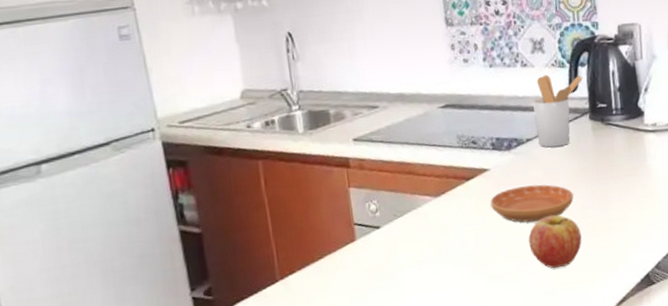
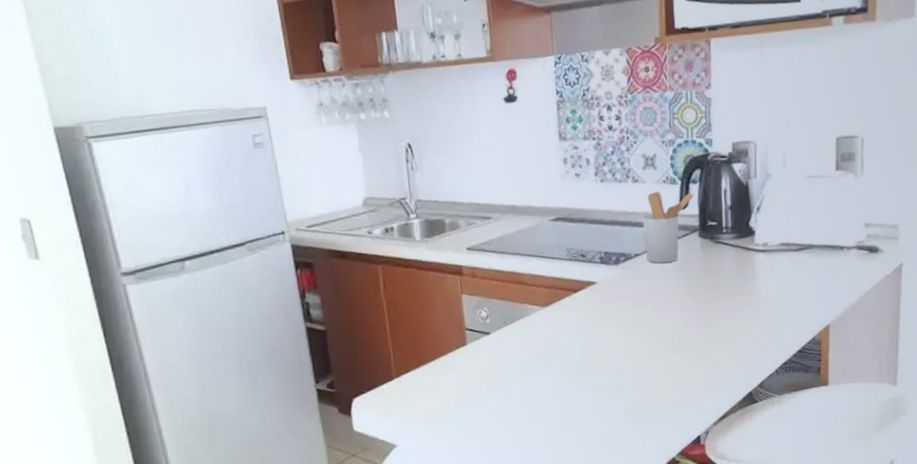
saucer: present [490,184,574,222] -> none [596,299,679,336]
fruit: present [528,214,582,269] -> none [632,329,686,382]

